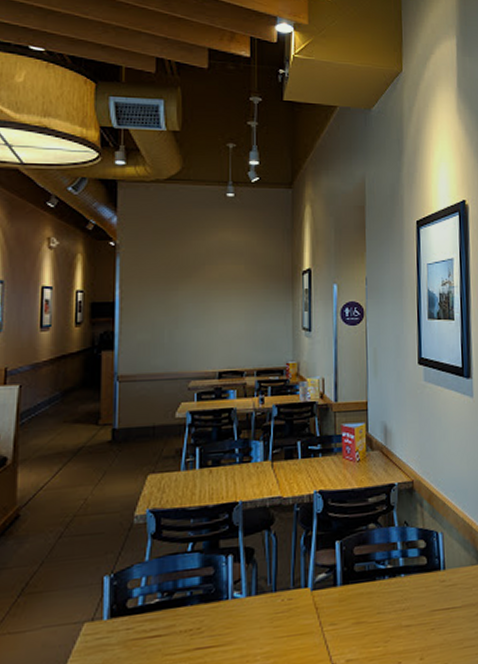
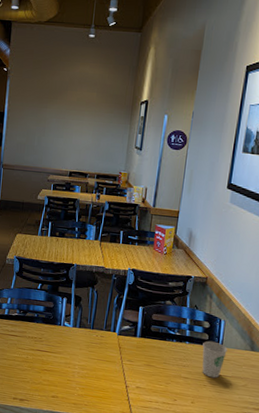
paper cup: none [421,564,451,616] -> present [202,340,227,379]

